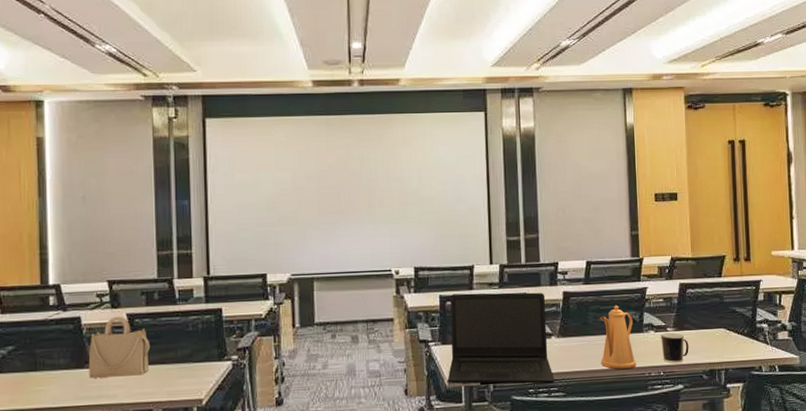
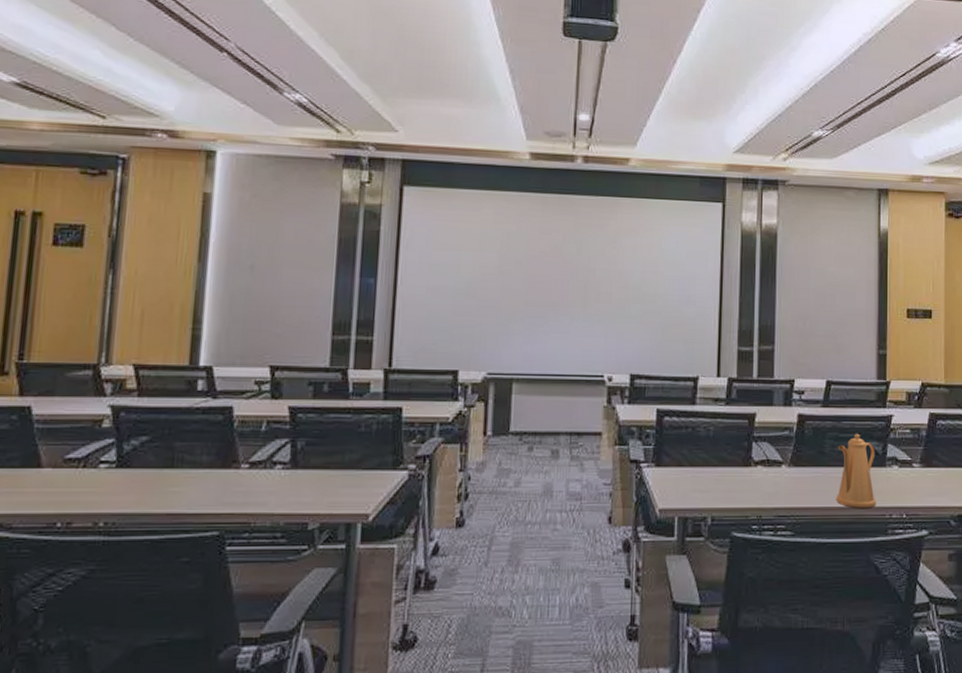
handbag: present [88,316,151,378] -> none [235,409,314,481]
laptop: present [448,292,555,384] -> none [660,408,783,520]
mug: present [661,333,689,364] -> none [905,469,936,506]

